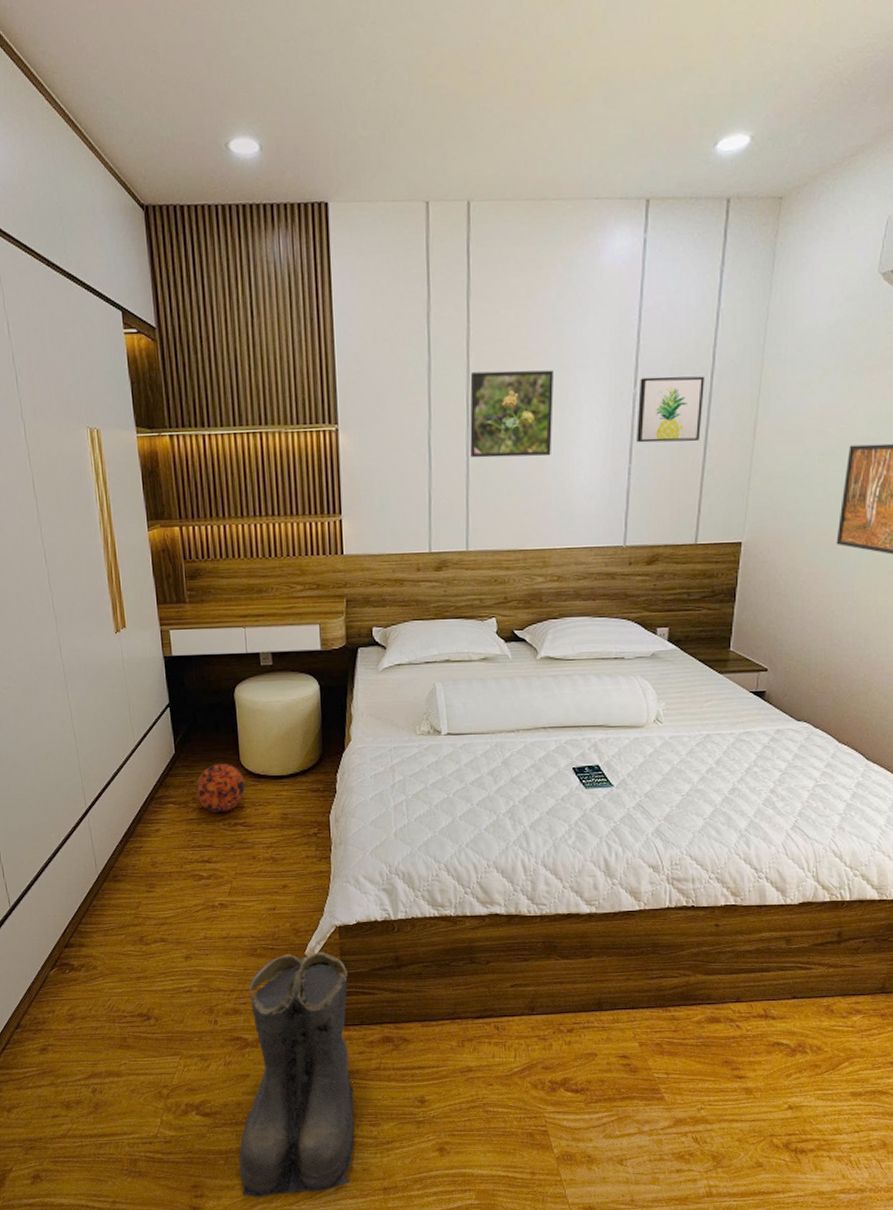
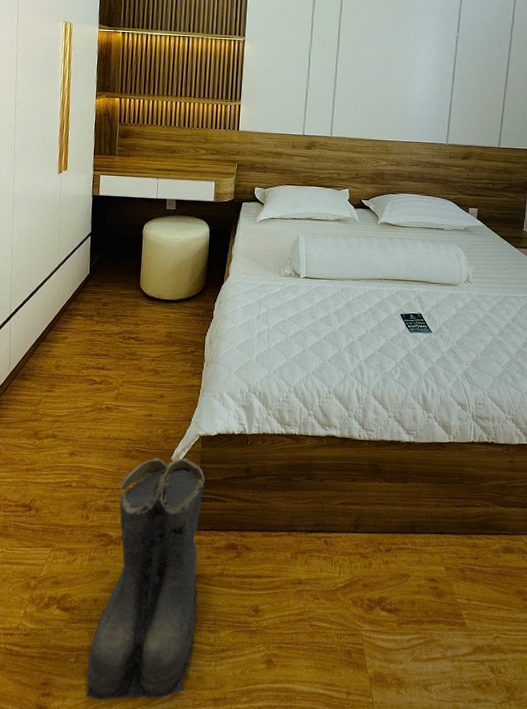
decorative ball: present [196,764,245,812] -> none [101,286,141,327]
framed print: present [470,370,553,458] -> none [338,11,401,74]
wall art: present [637,376,705,443] -> none [458,26,507,73]

